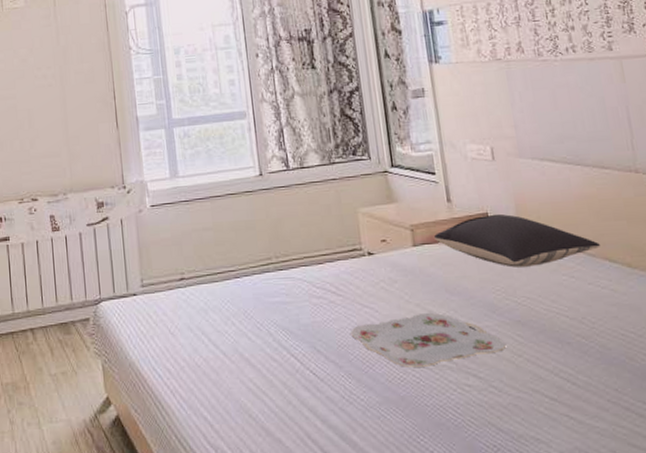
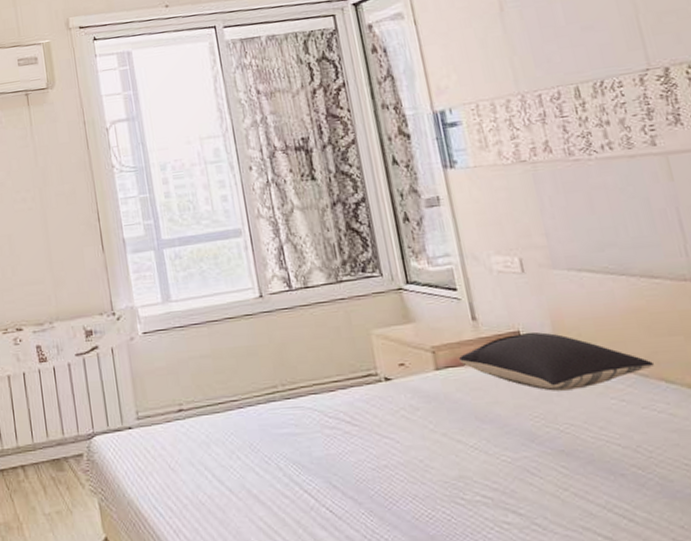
serving tray: present [350,312,506,367] -> none [369,442,548,503]

